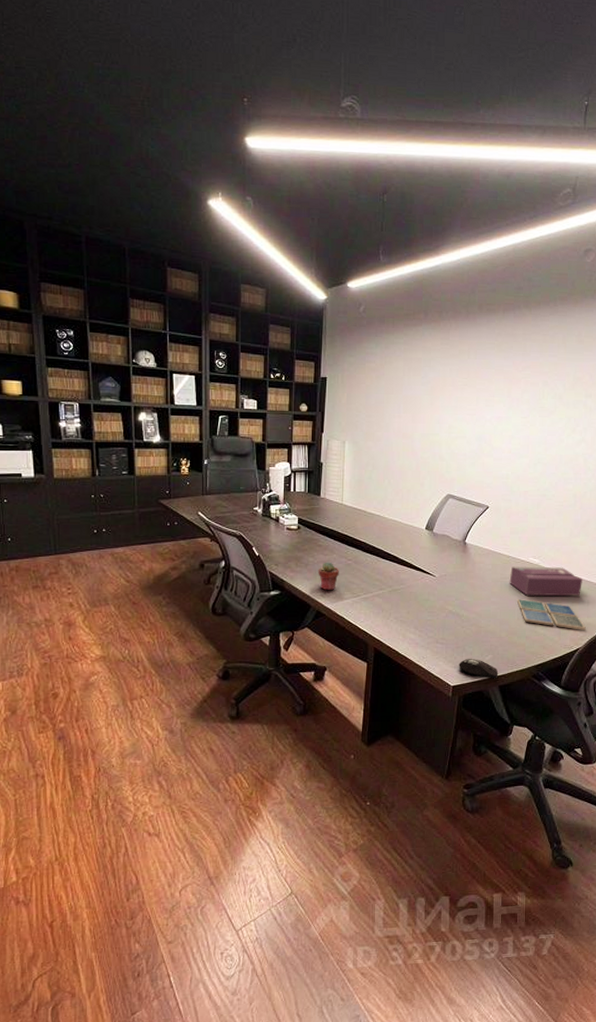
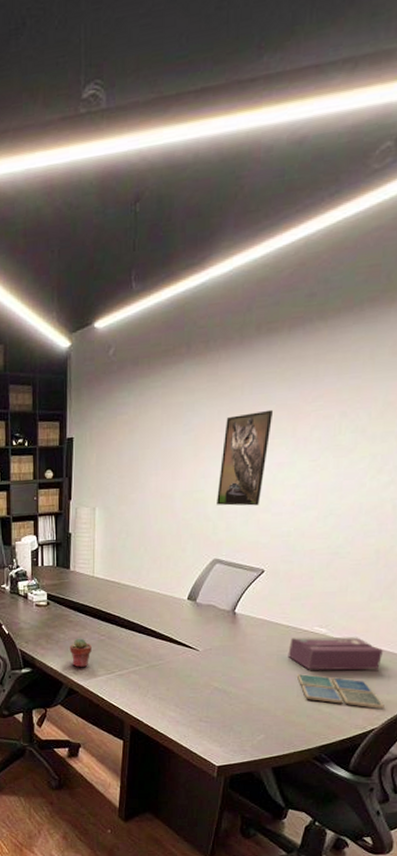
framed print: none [449,373,492,451] -> present [217,409,273,506]
computer mouse: present [459,658,499,679] -> none [225,737,272,760]

